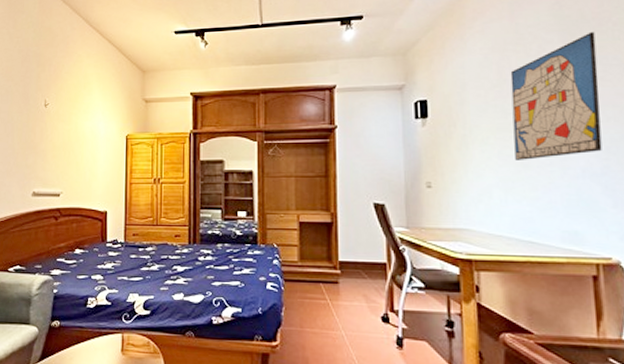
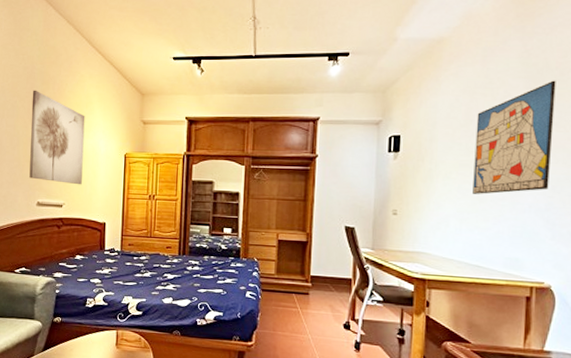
wall art: none [24,73,83,171] -> present [29,90,85,185]

